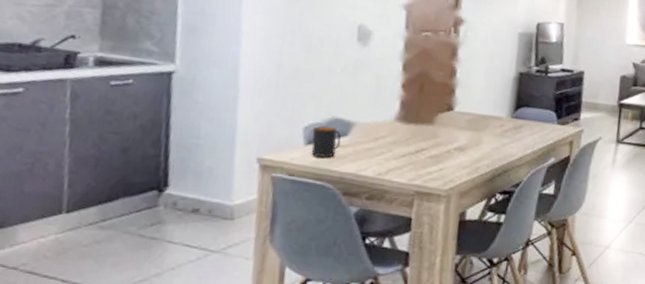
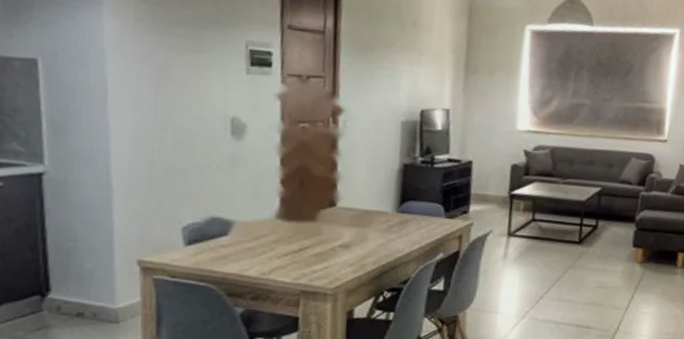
mug: present [311,126,341,158] -> none [191,225,222,258]

